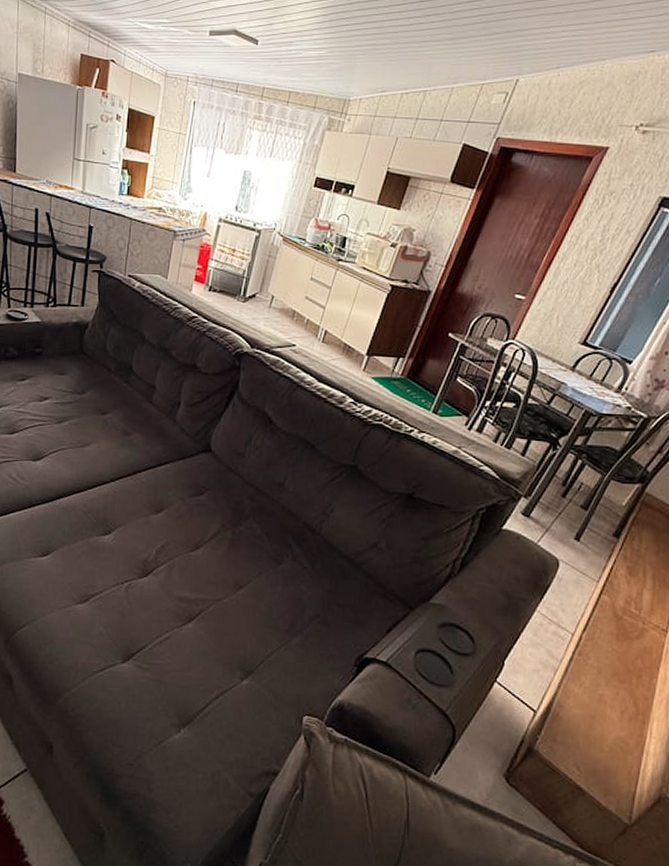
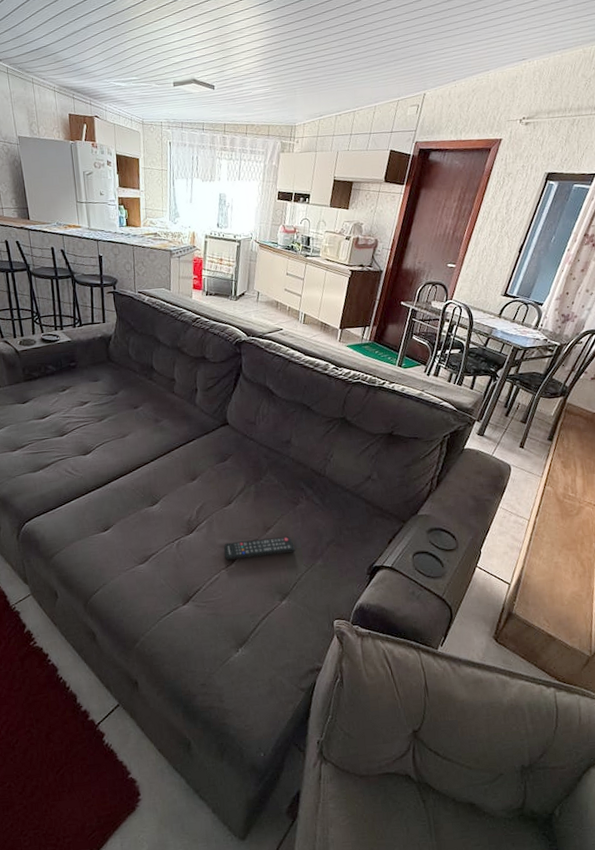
remote control: none [182,596,270,622] -> present [224,536,296,560]

